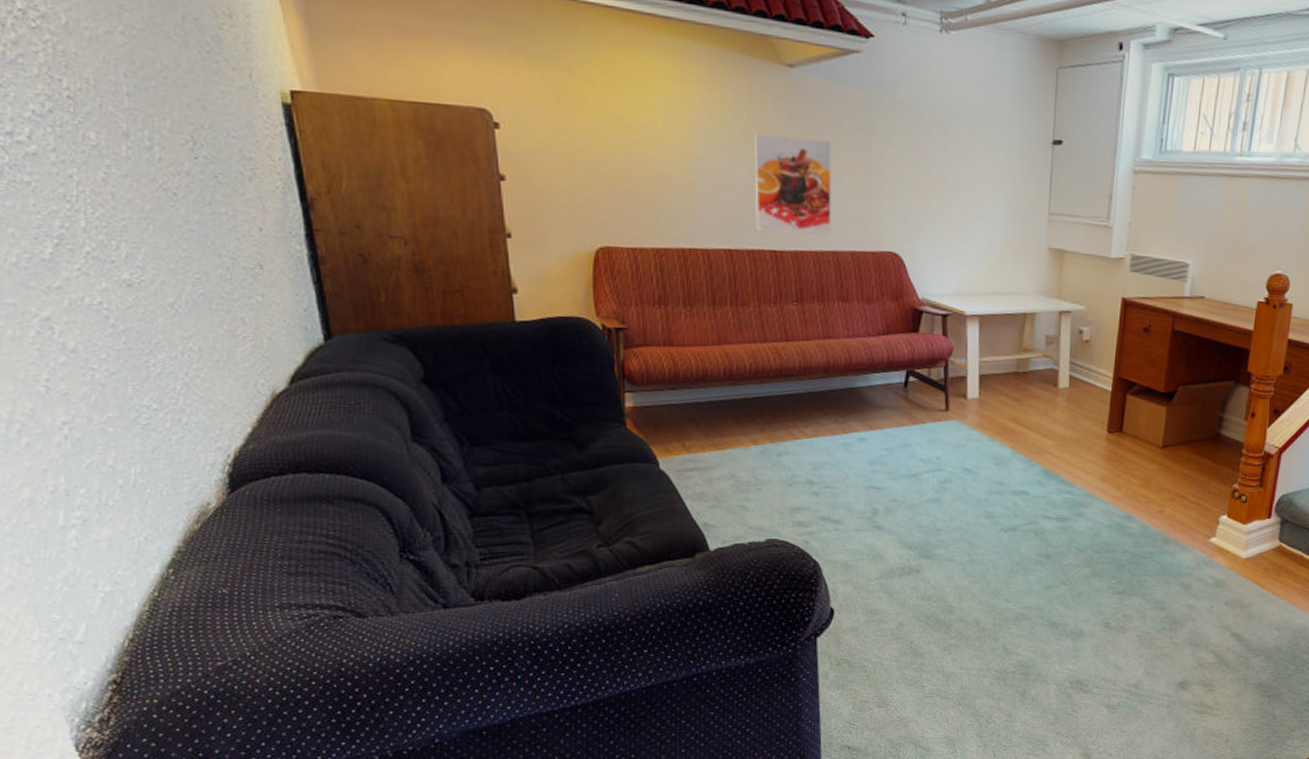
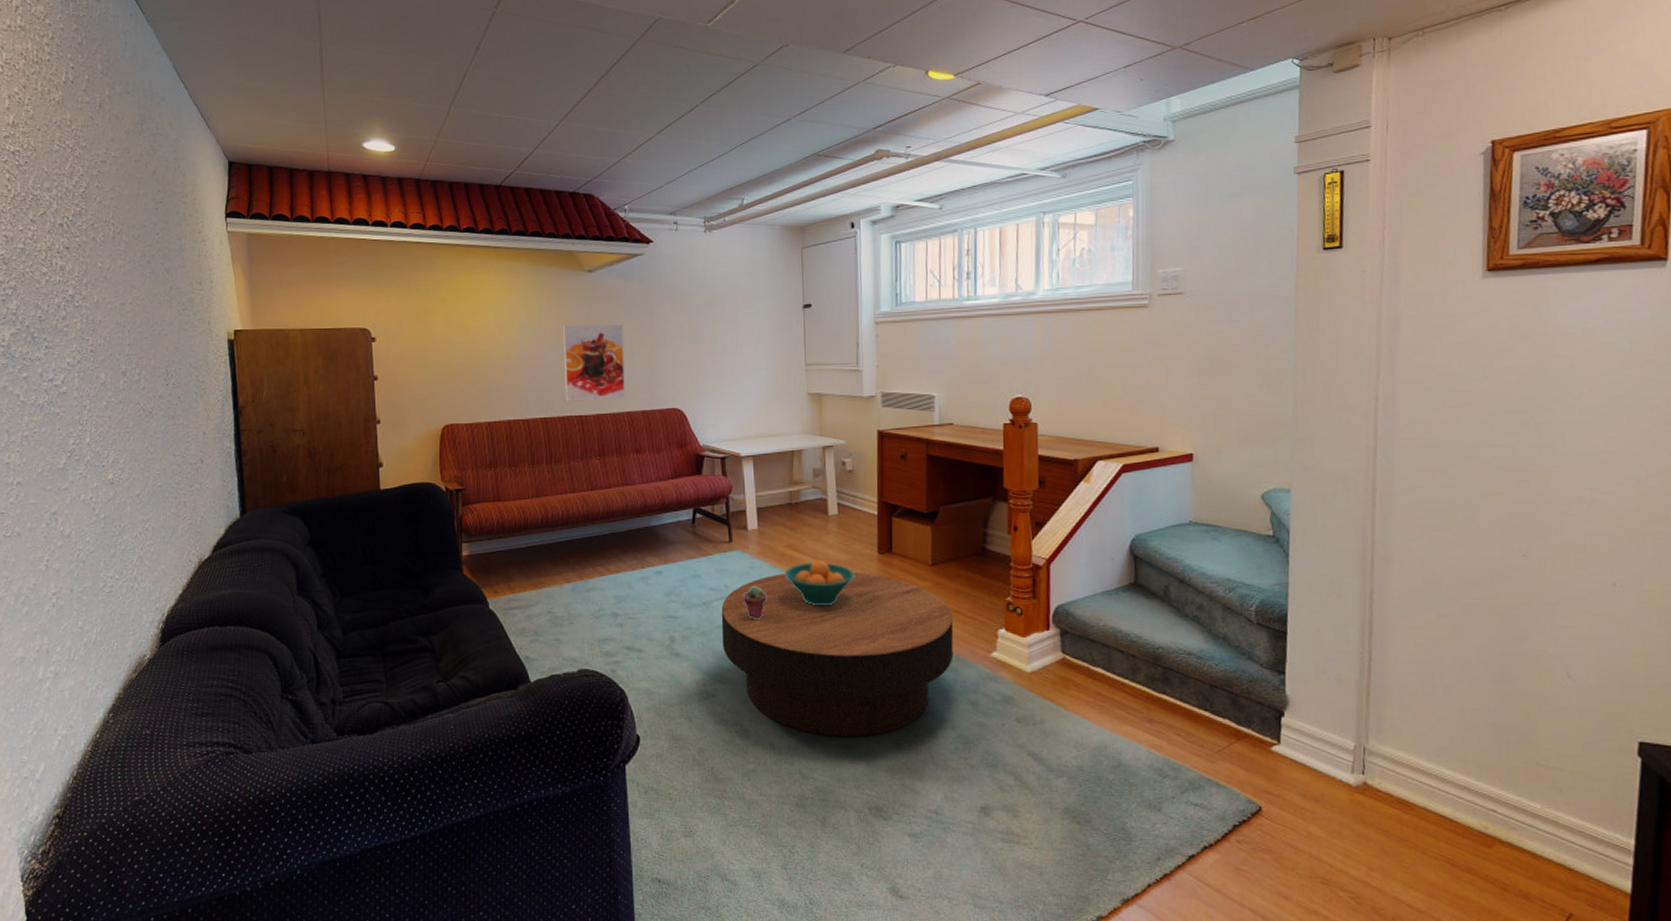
coffee table: none [930,448,1177,616] -> present [721,571,954,738]
potted succulent: none [956,460,983,496] -> present [742,586,767,621]
fruit bowl: none [1004,435,1081,484] -> present [785,559,855,606]

